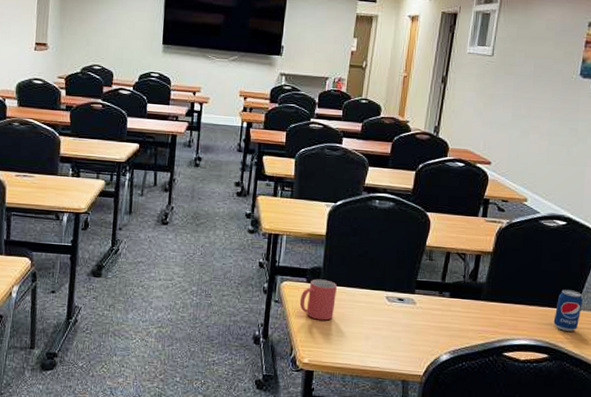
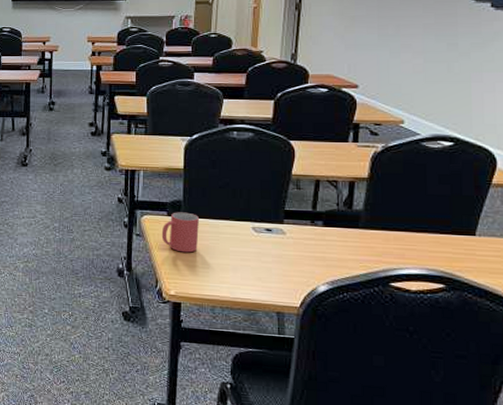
beverage can: present [553,289,583,331] -> none [447,214,482,259]

